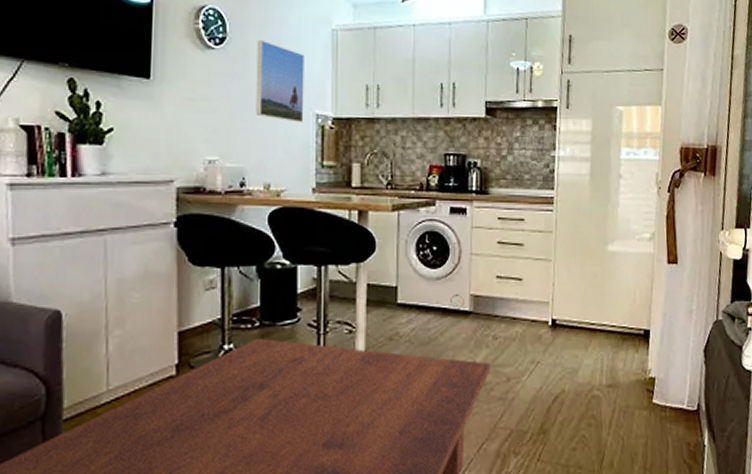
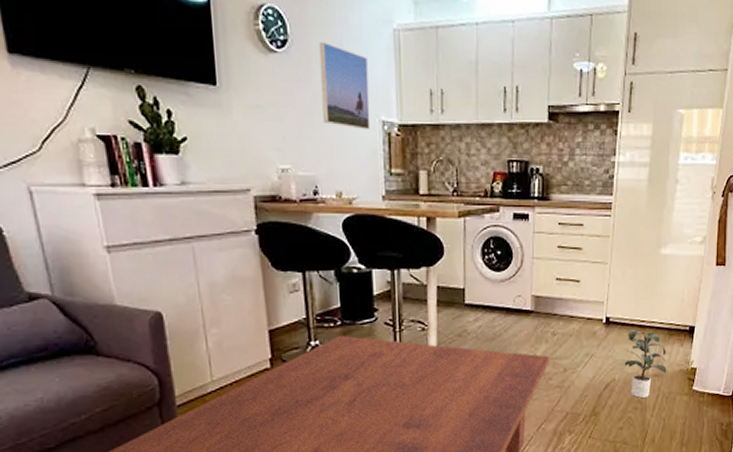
potted plant: none [574,334,623,413] -> present [624,330,667,398]

